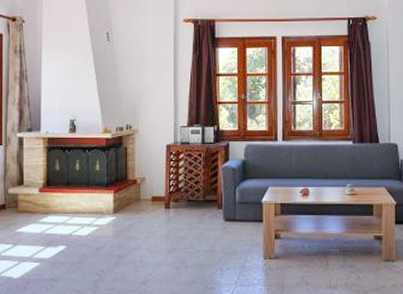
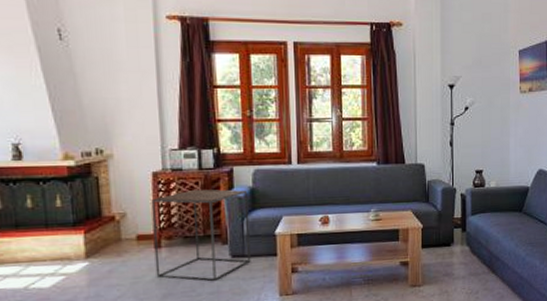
side table: none [164,160,241,240] -> present [151,189,251,281]

